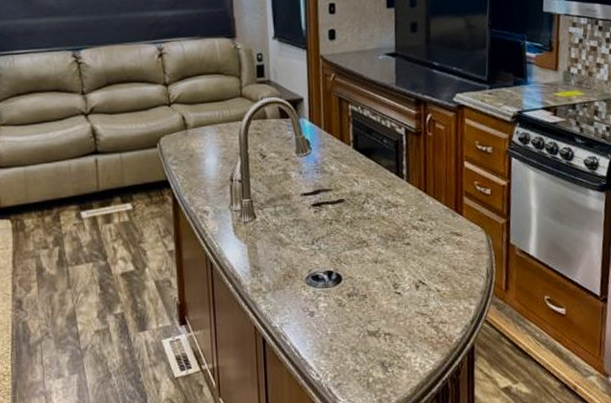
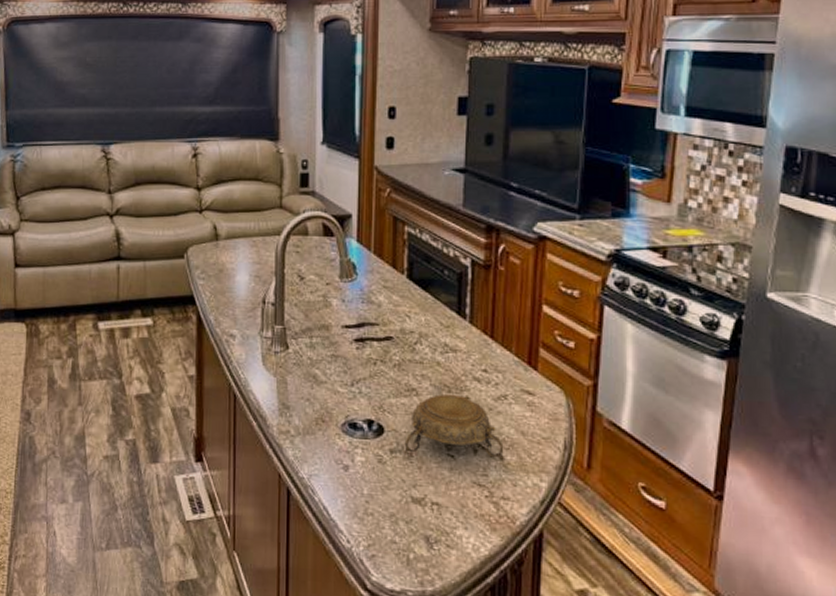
decorative bowl: none [358,242,442,296] -> present [403,394,506,460]

